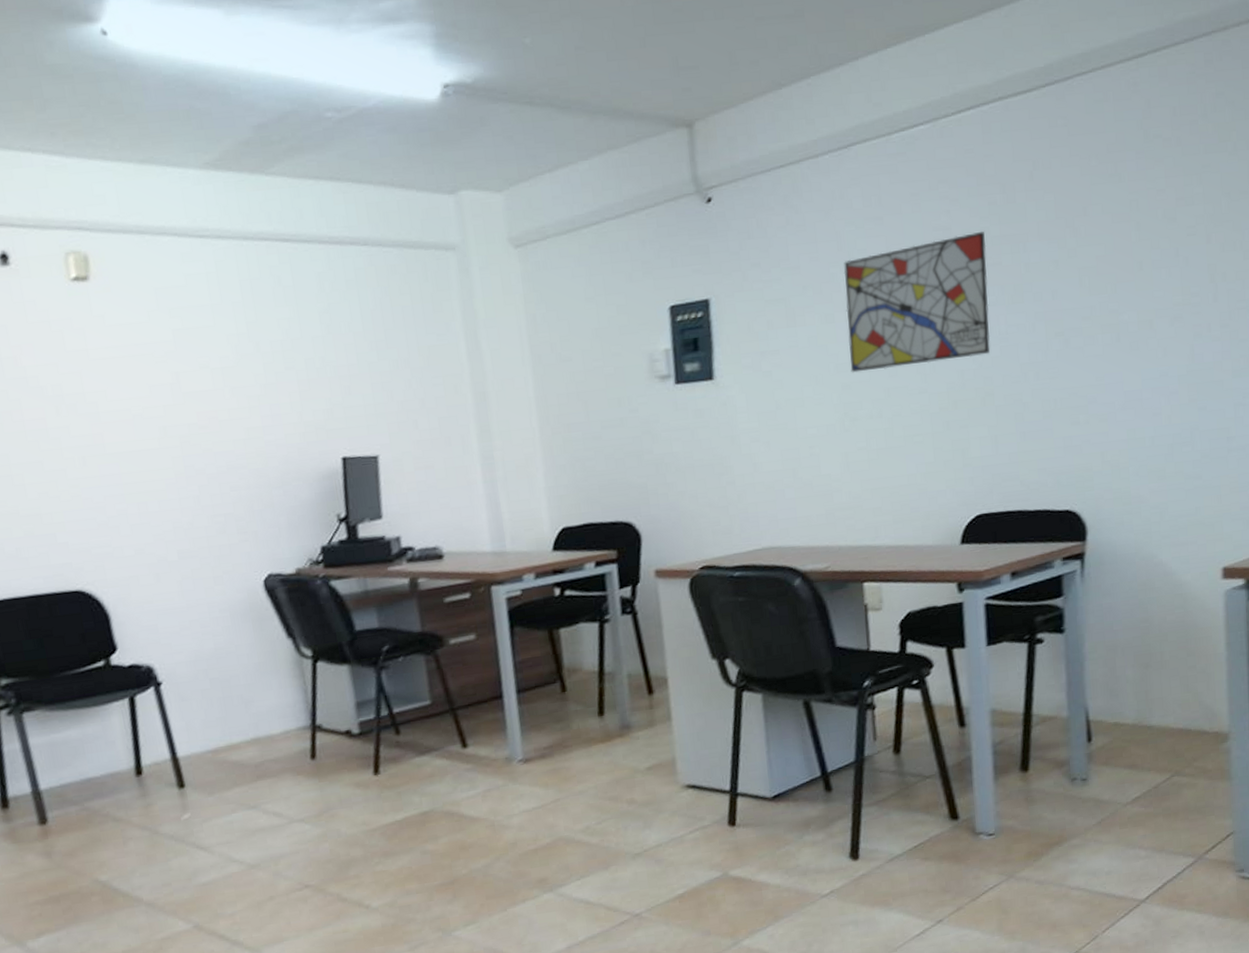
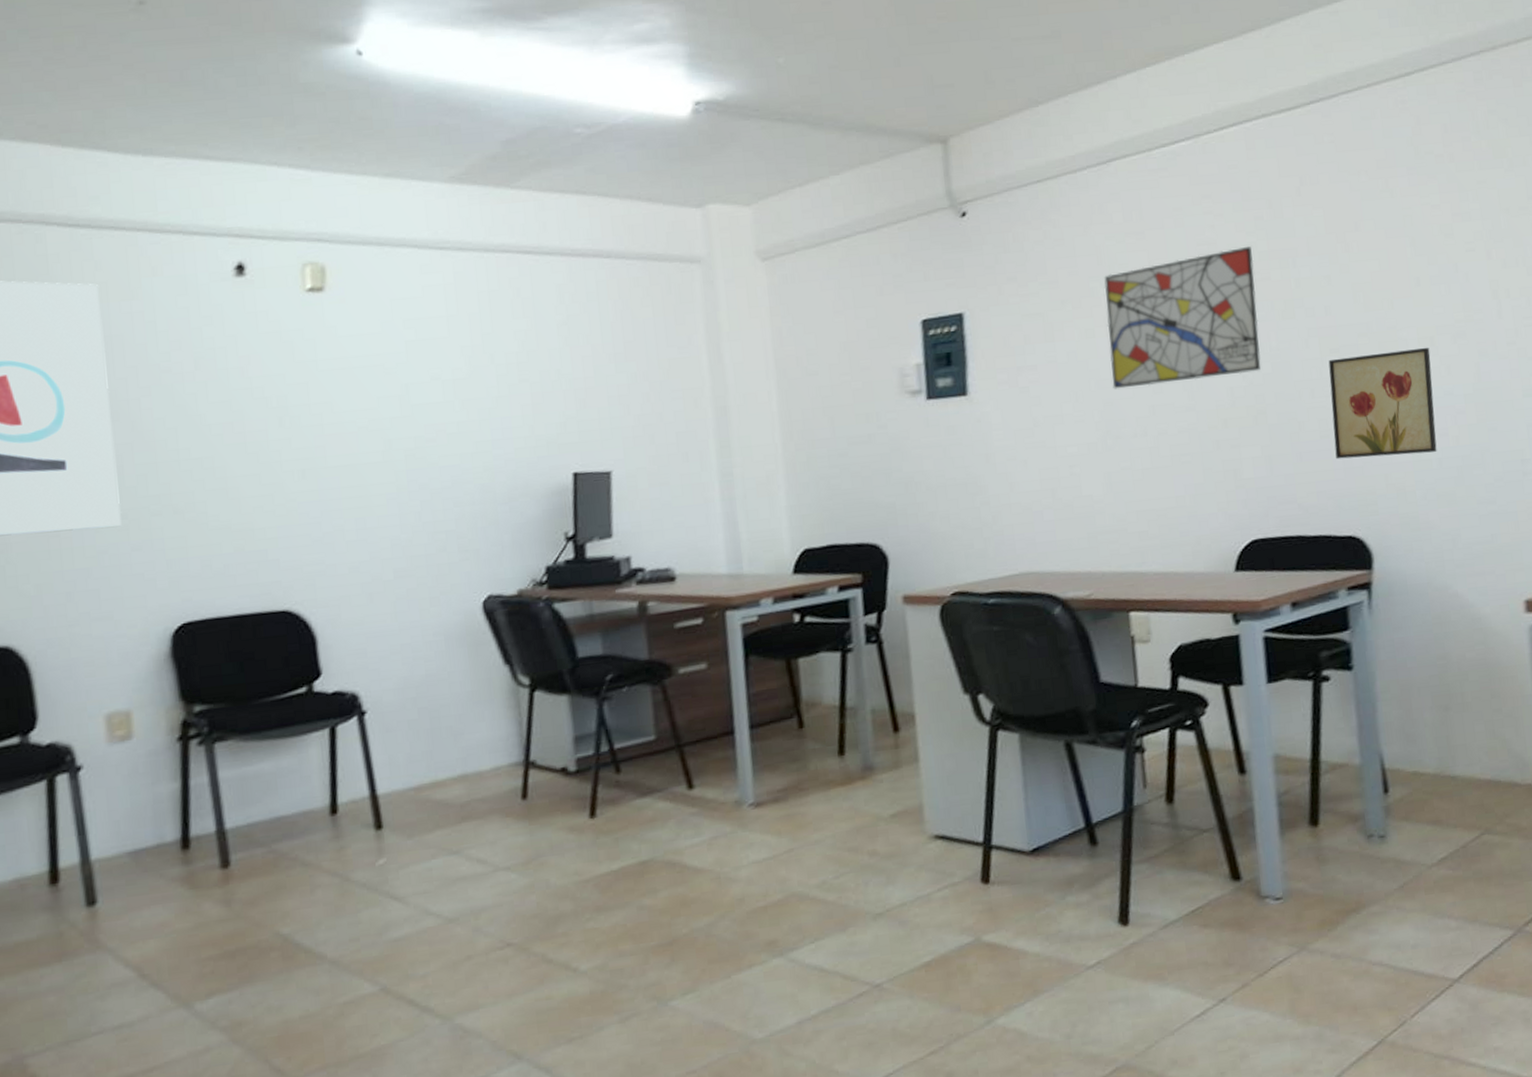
wall art: none [1053,330,1150,439] -> present [1328,347,1437,460]

